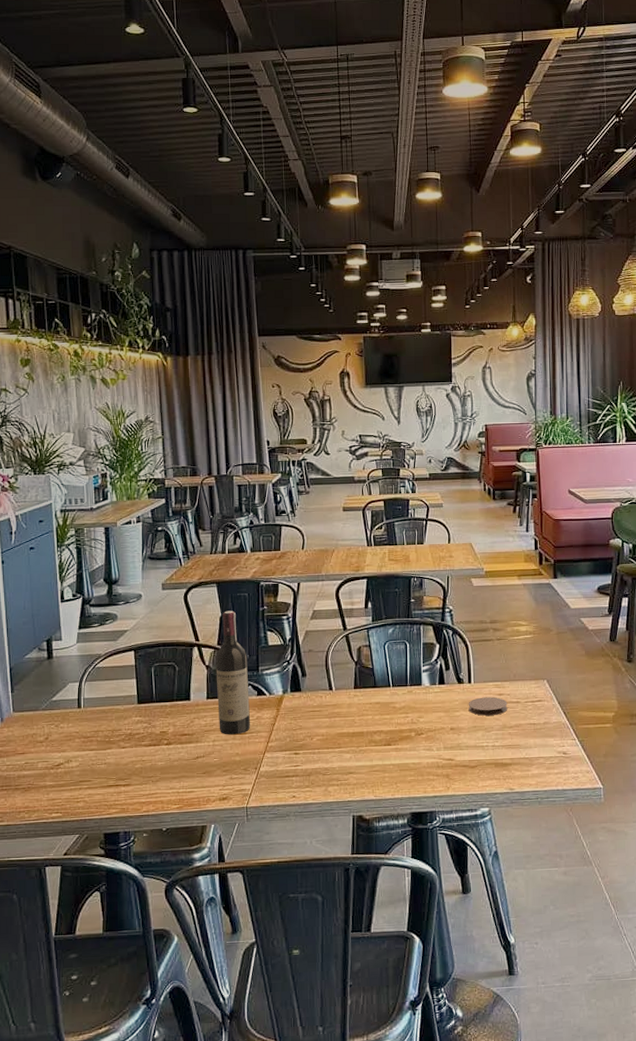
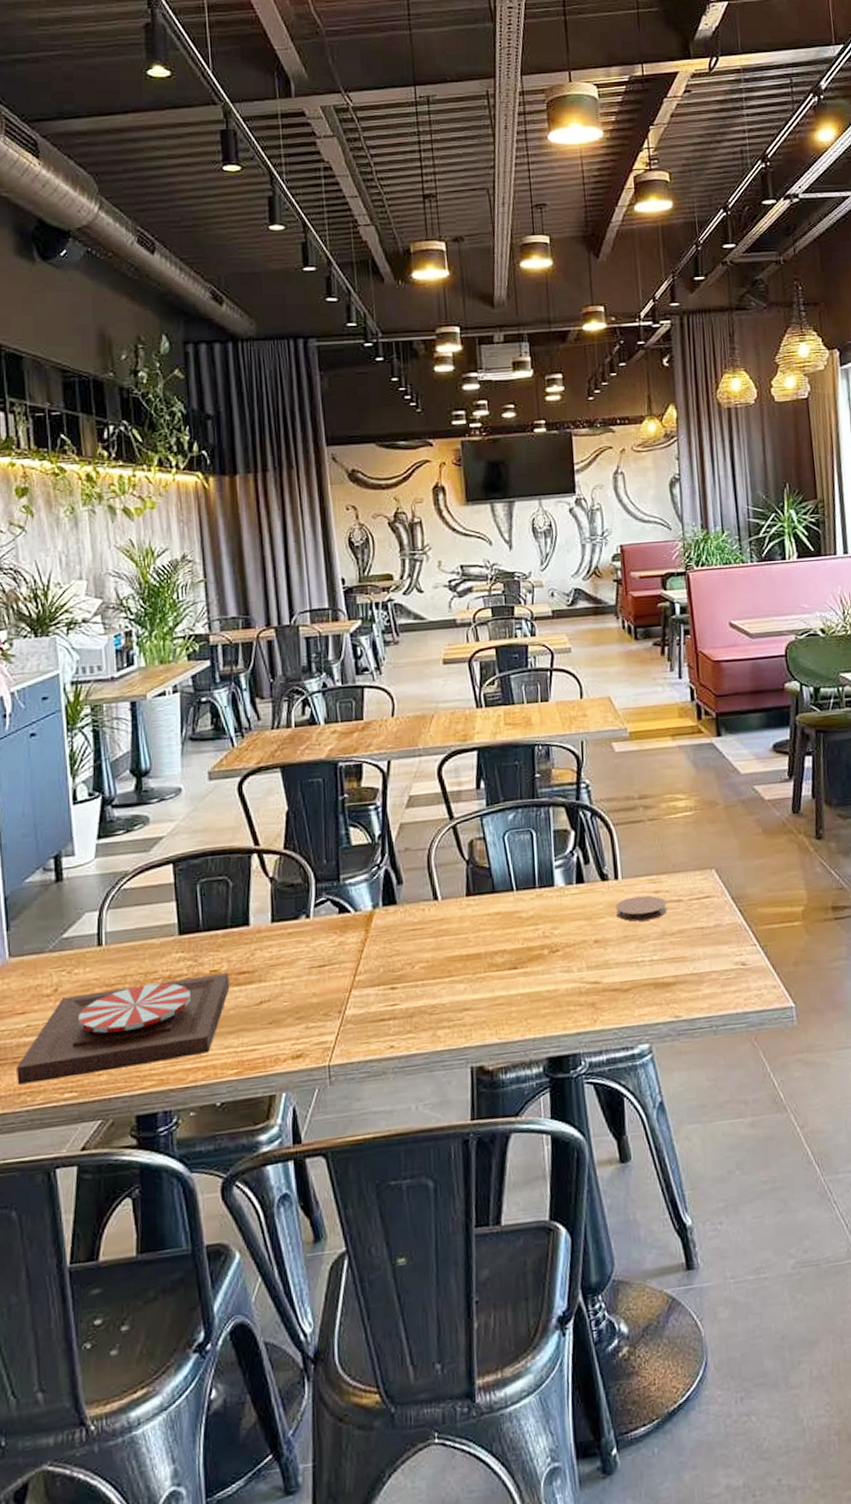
plate: none [18,734,175,805] -> present [17,973,230,1085]
wine bottle: present [215,610,251,735] -> none [282,802,332,970]

